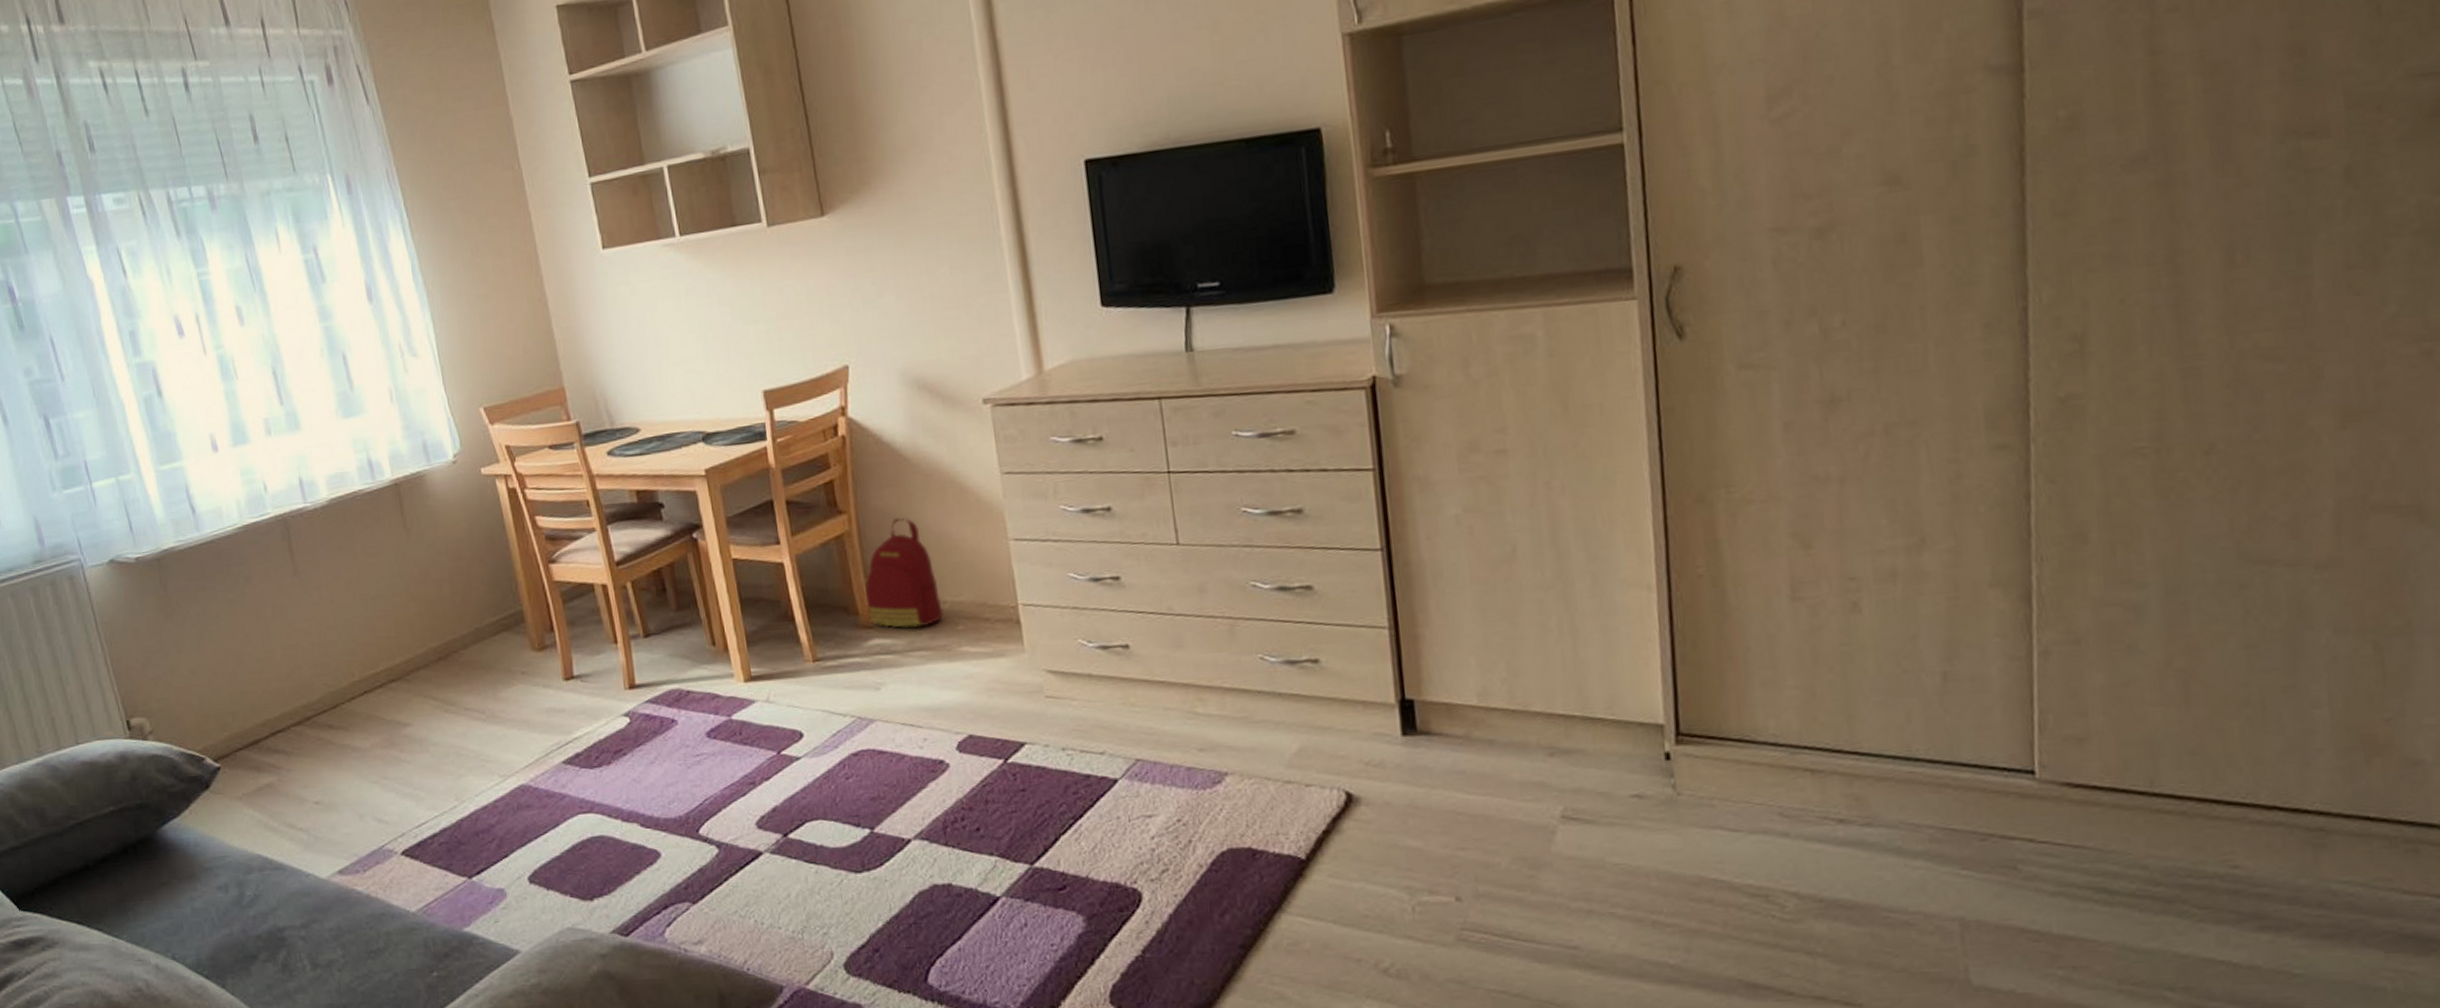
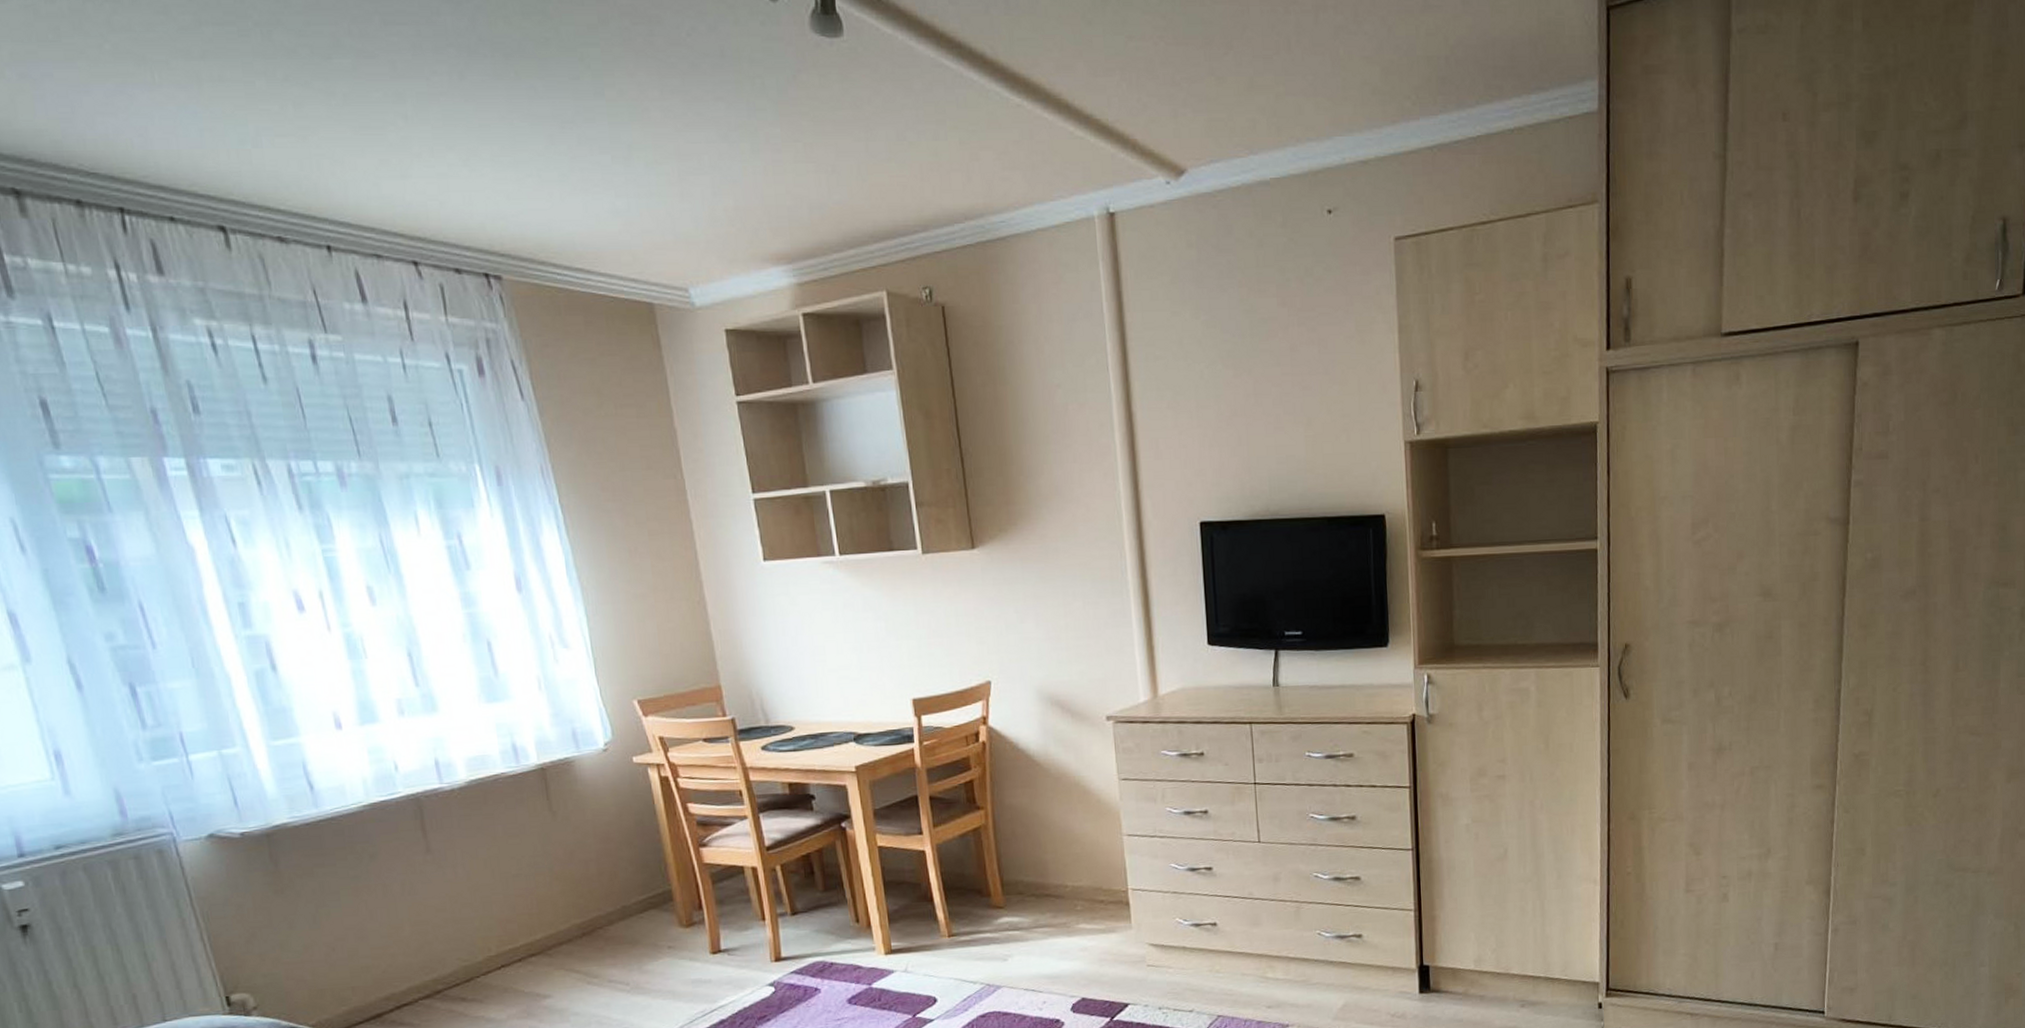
backpack: present [864,517,943,628] -> none [996,814,1065,908]

